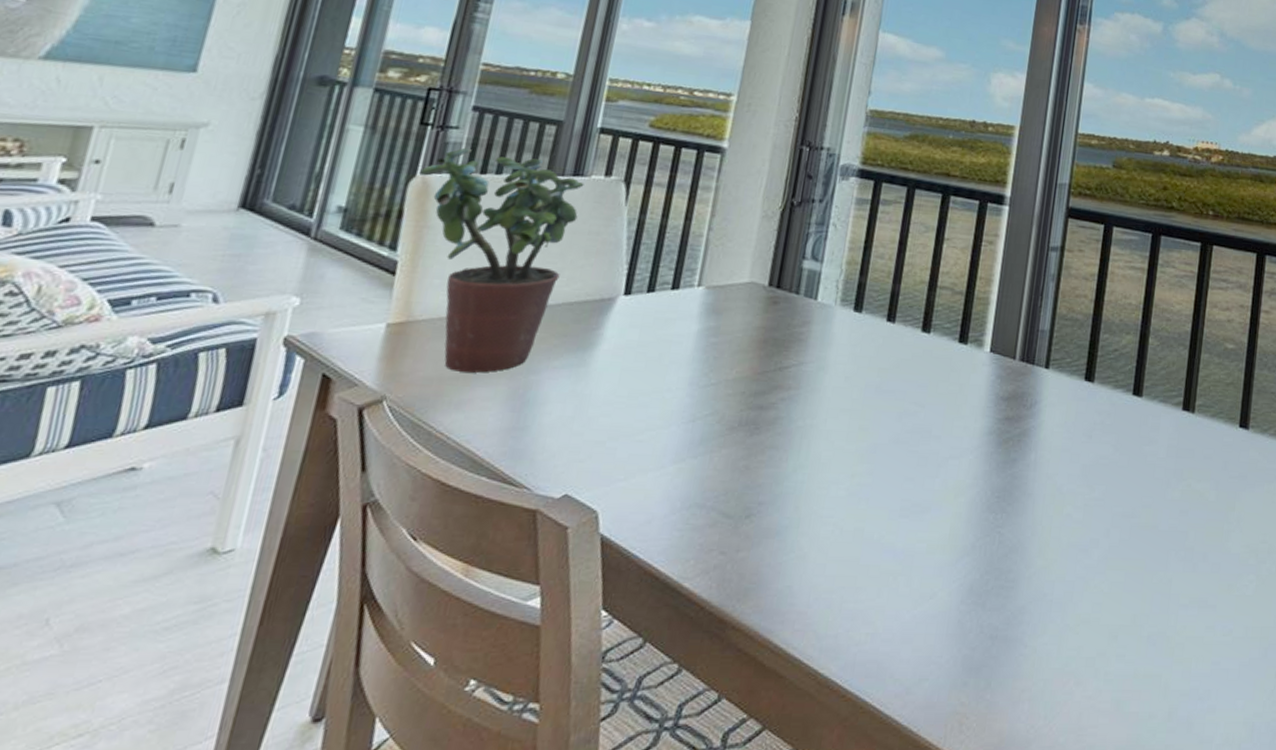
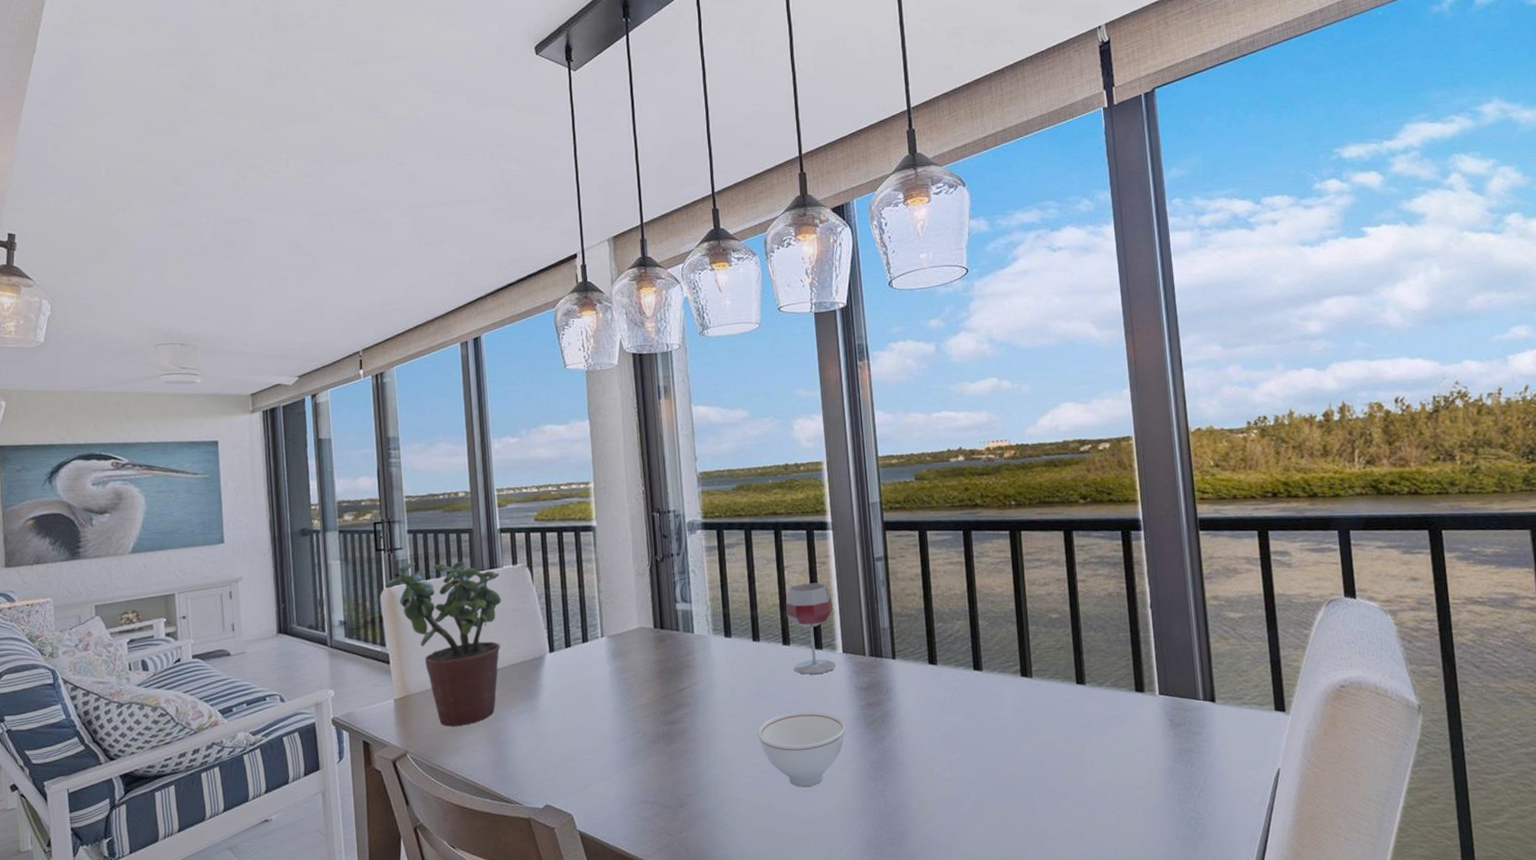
bowl: none [865,415,975,511] -> present [757,710,846,787]
wineglass: none [927,262,992,374] -> present [786,583,836,675]

